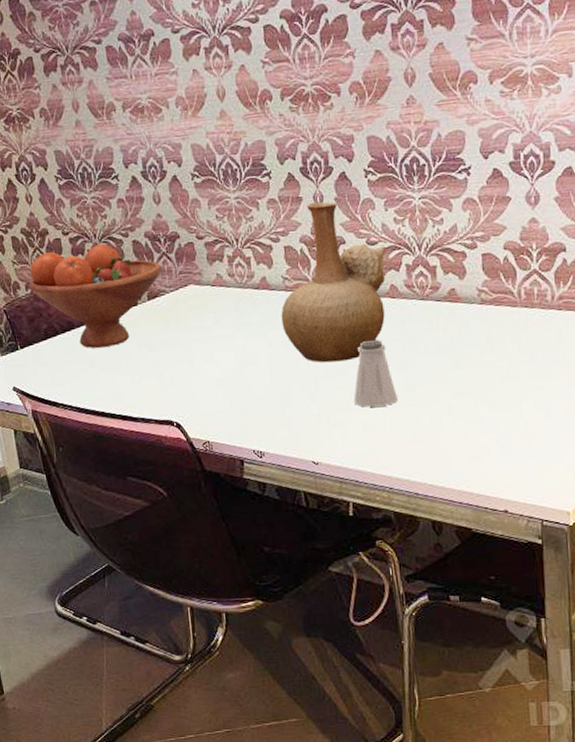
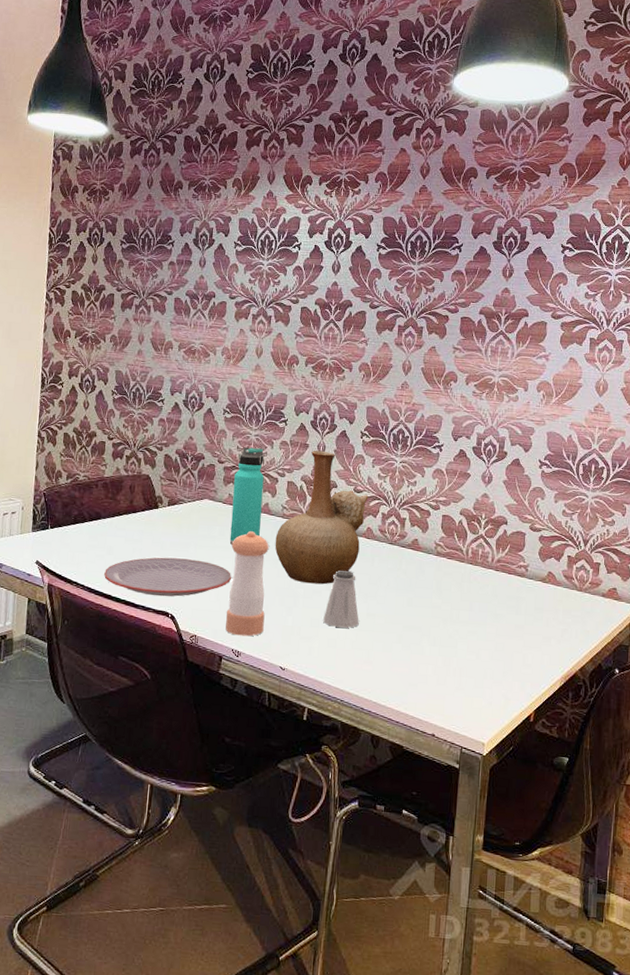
fruit bowl: present [29,244,162,348] -> none [69,450,185,540]
plate: none [91,356,239,406] -> present [104,557,232,597]
thermos bottle: none [219,212,262,333] -> present [229,447,264,545]
pepper shaker: none [230,313,286,435] -> present [225,531,269,637]

